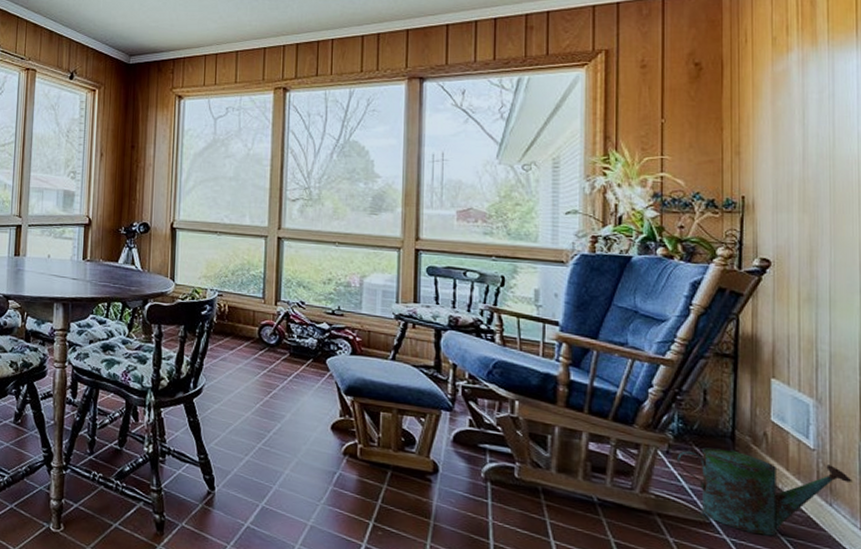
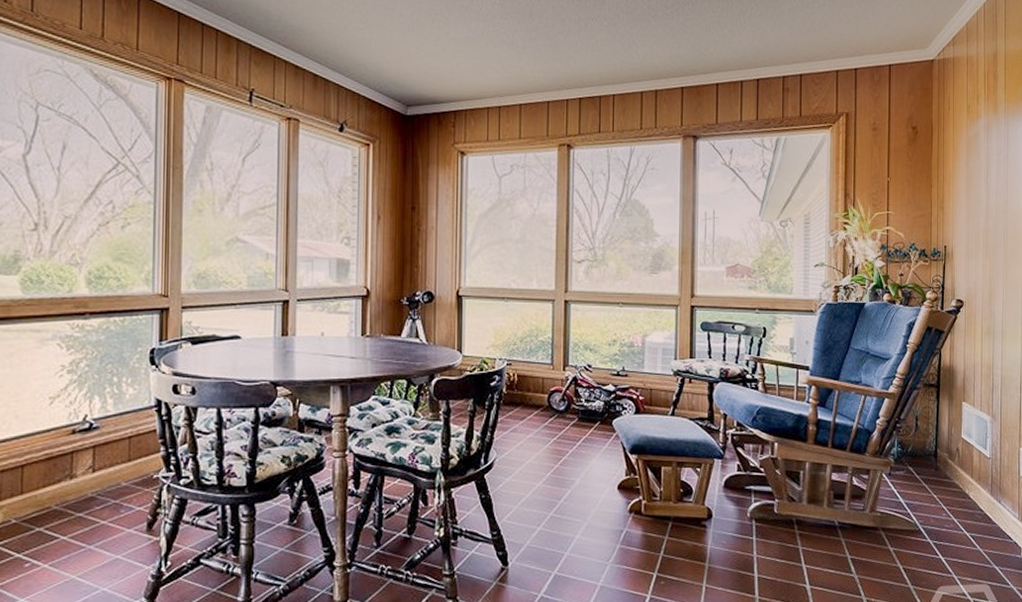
watering can: present [676,447,853,536] -> none [896,466,1014,535]

